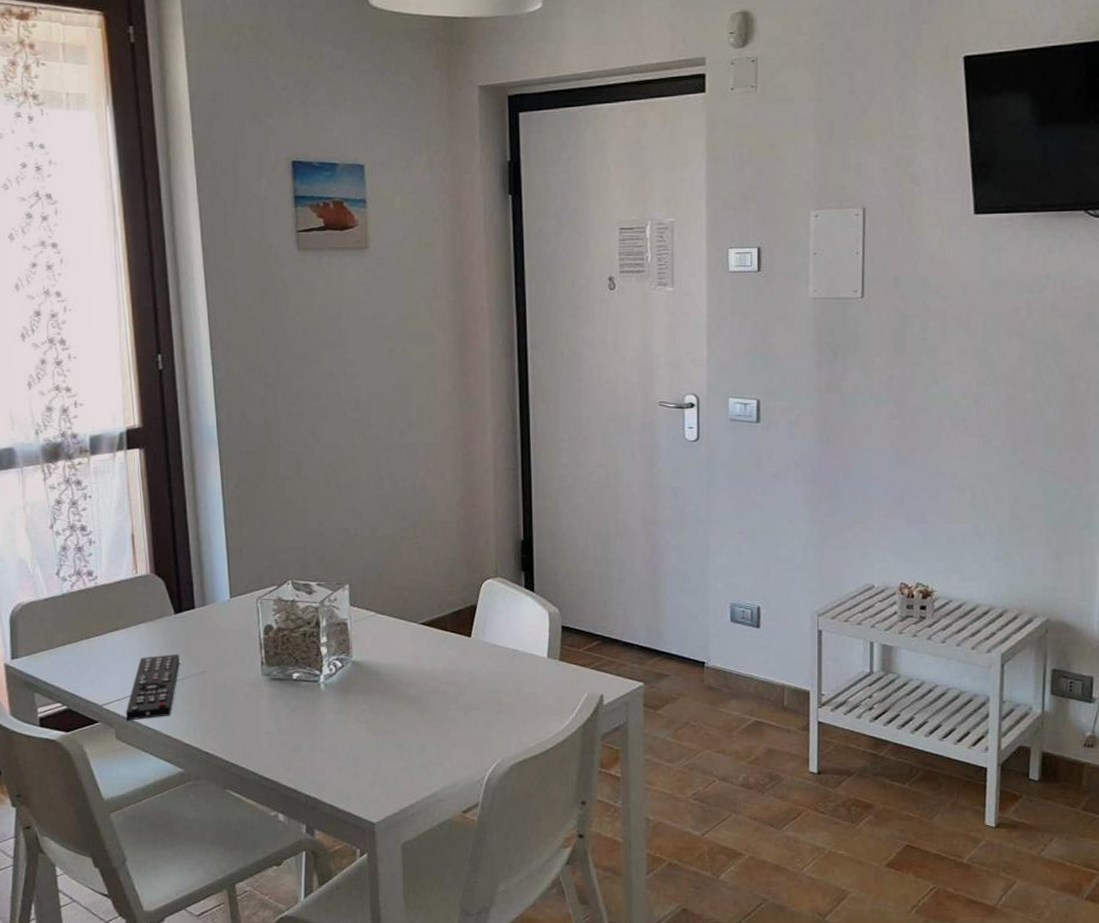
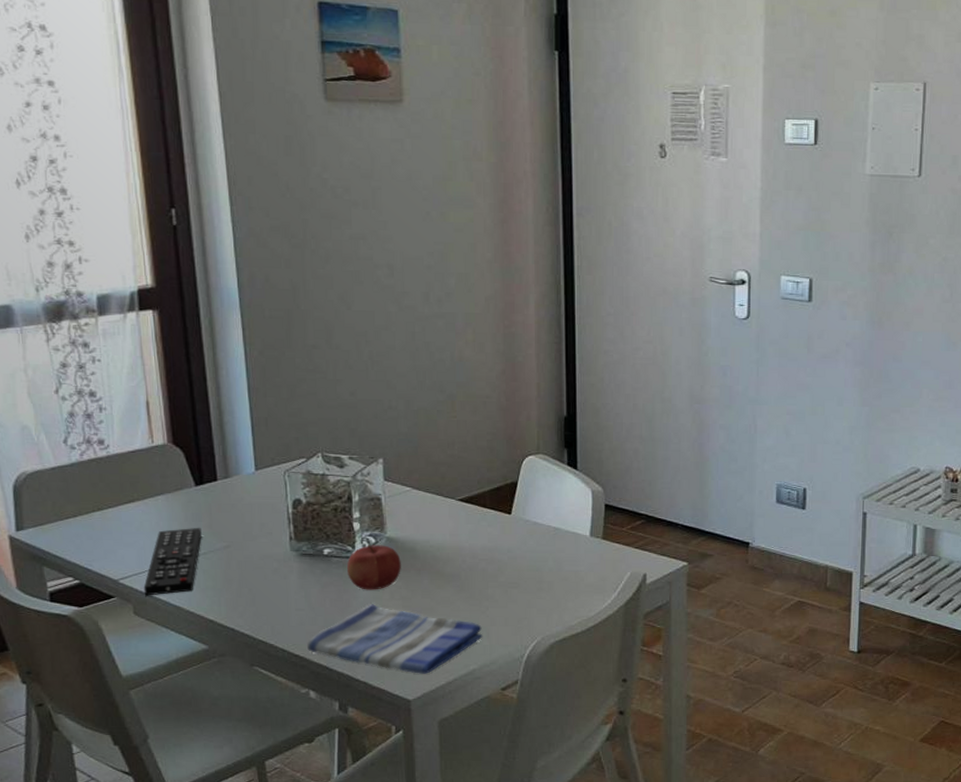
dish towel: none [276,727,445,797] -> present [306,604,483,674]
fruit: none [314,669,366,713] -> present [346,545,401,590]

